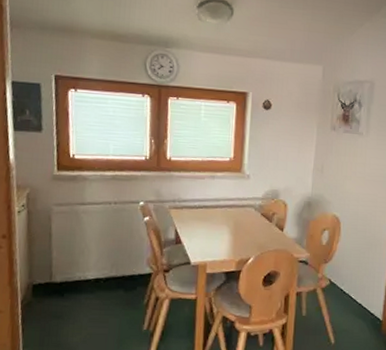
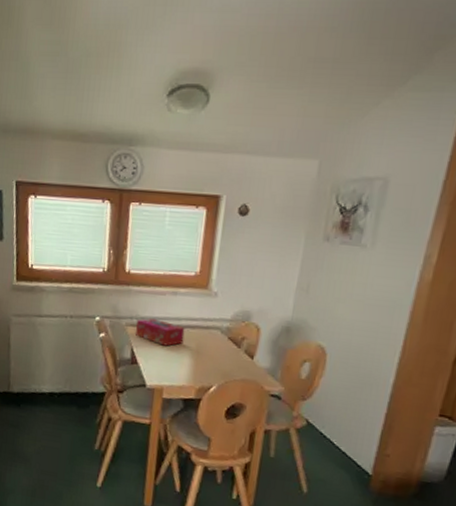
tissue box: none [178,200,224,225] -> present [135,318,185,346]

